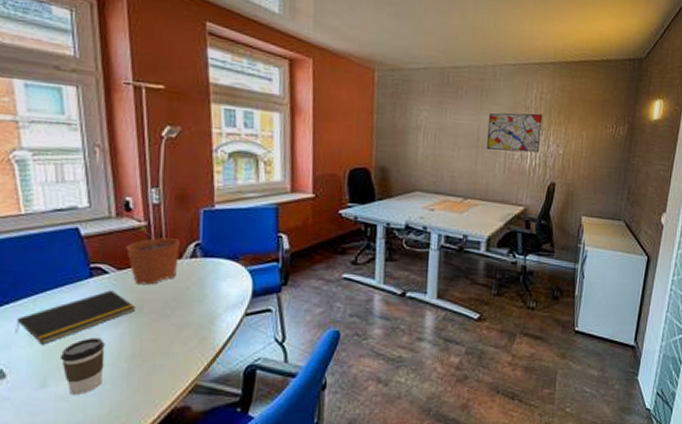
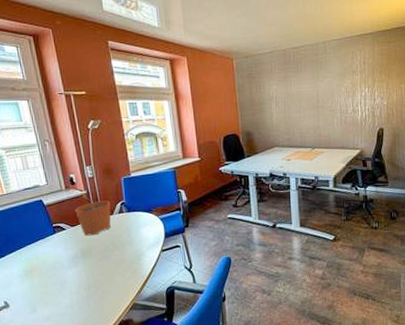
notepad: present [15,290,135,345] -> none [11,241,86,283]
coffee cup: present [59,337,105,396] -> none [41,275,71,316]
wall art: present [486,112,543,153] -> none [324,75,368,109]

